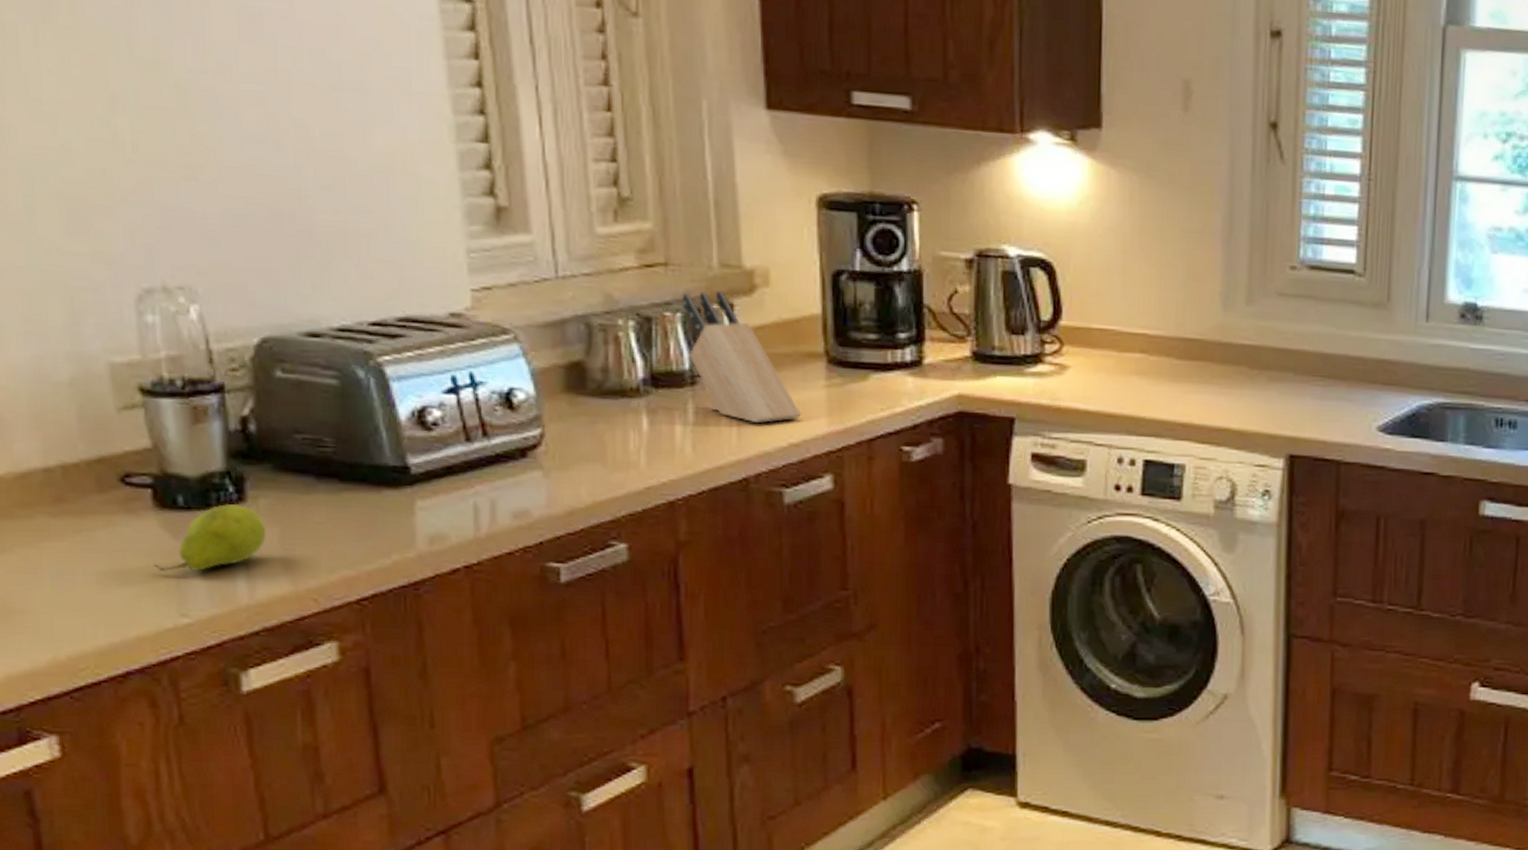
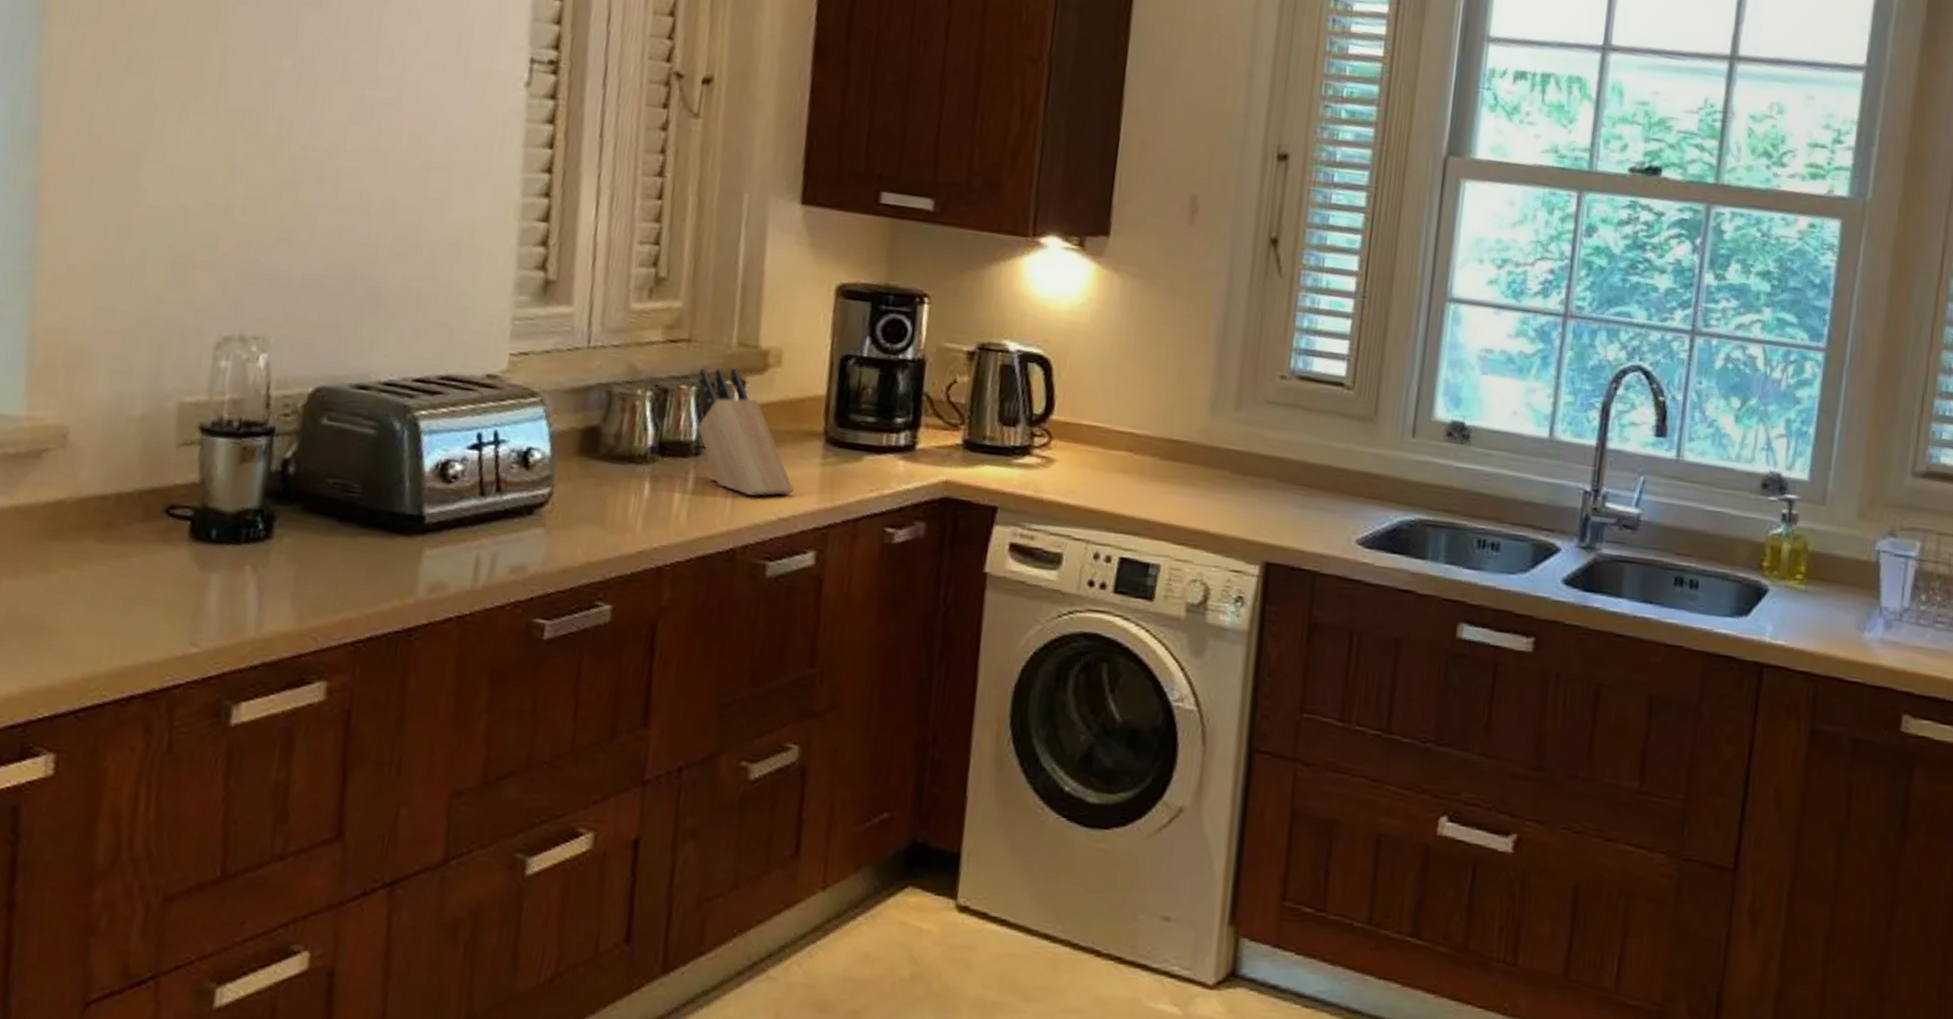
fruit: present [154,503,268,572] -> none [177,540,285,603]

